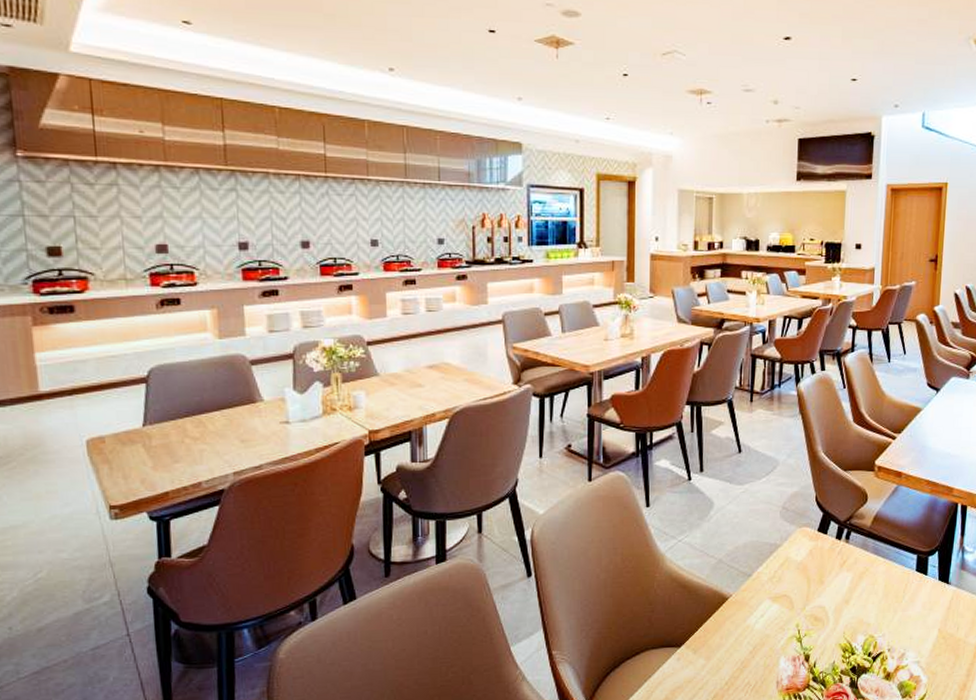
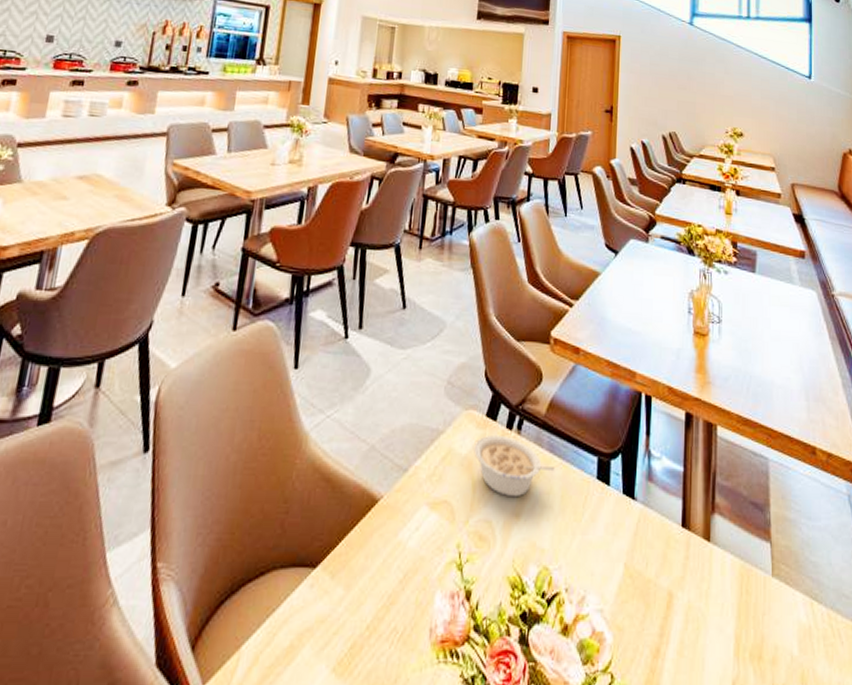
legume: none [808,544,880,589] -> present [474,434,556,498]

